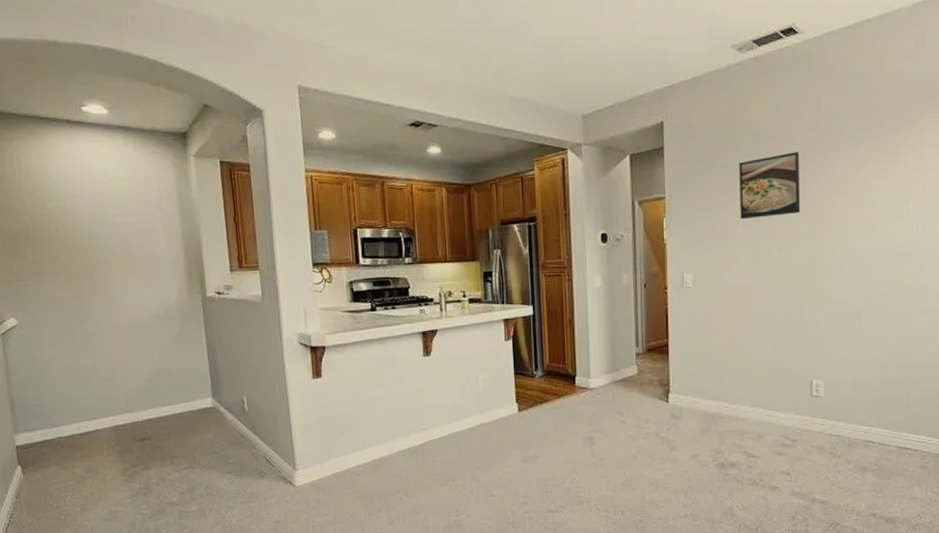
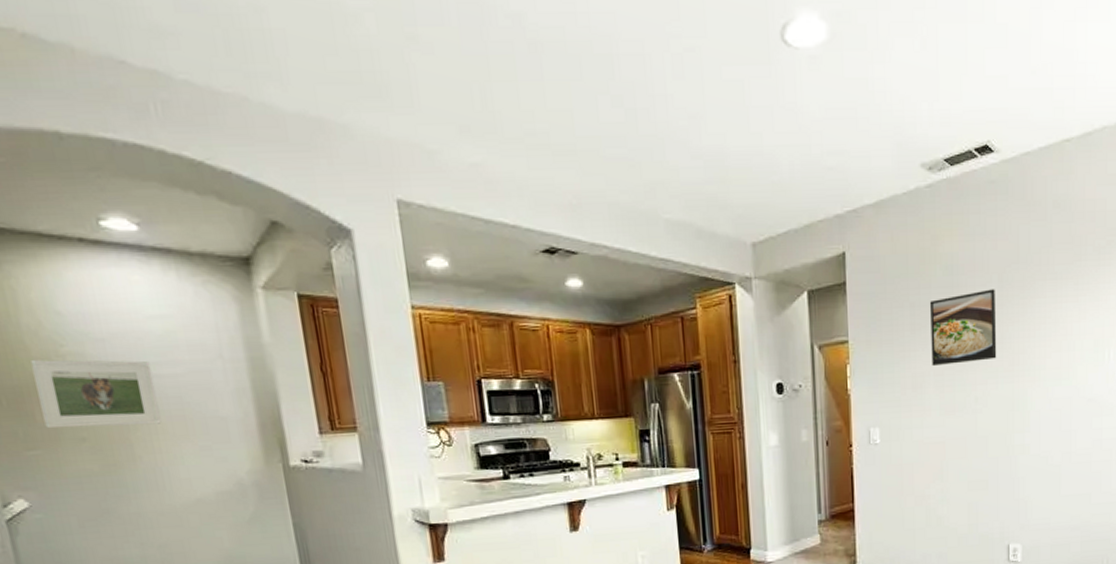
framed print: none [27,211,115,265] -> present [31,359,162,429]

